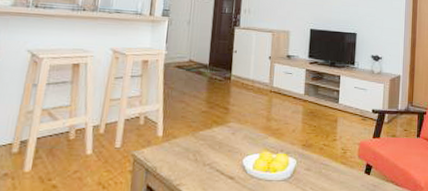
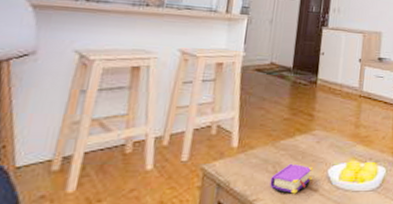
book: none [191,152,229,180] -> present [270,163,313,194]

